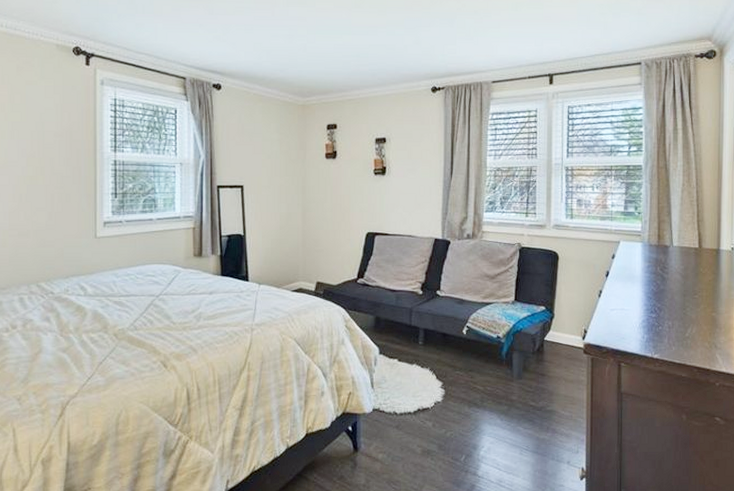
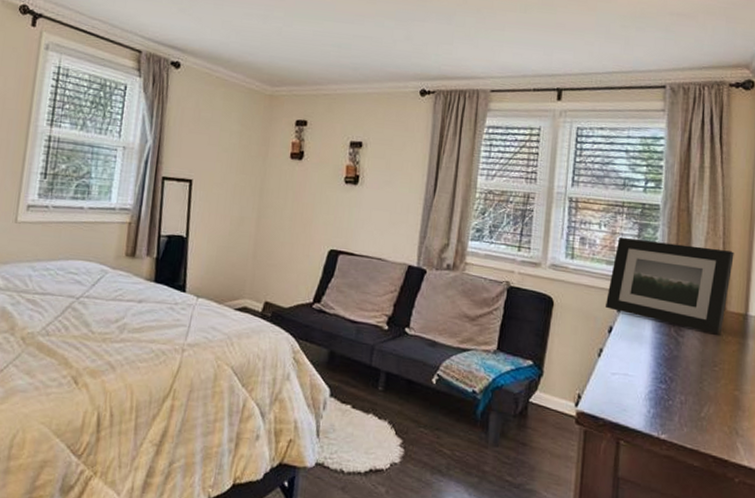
picture frame: none [601,196,706,269] -> present [604,236,734,335]

